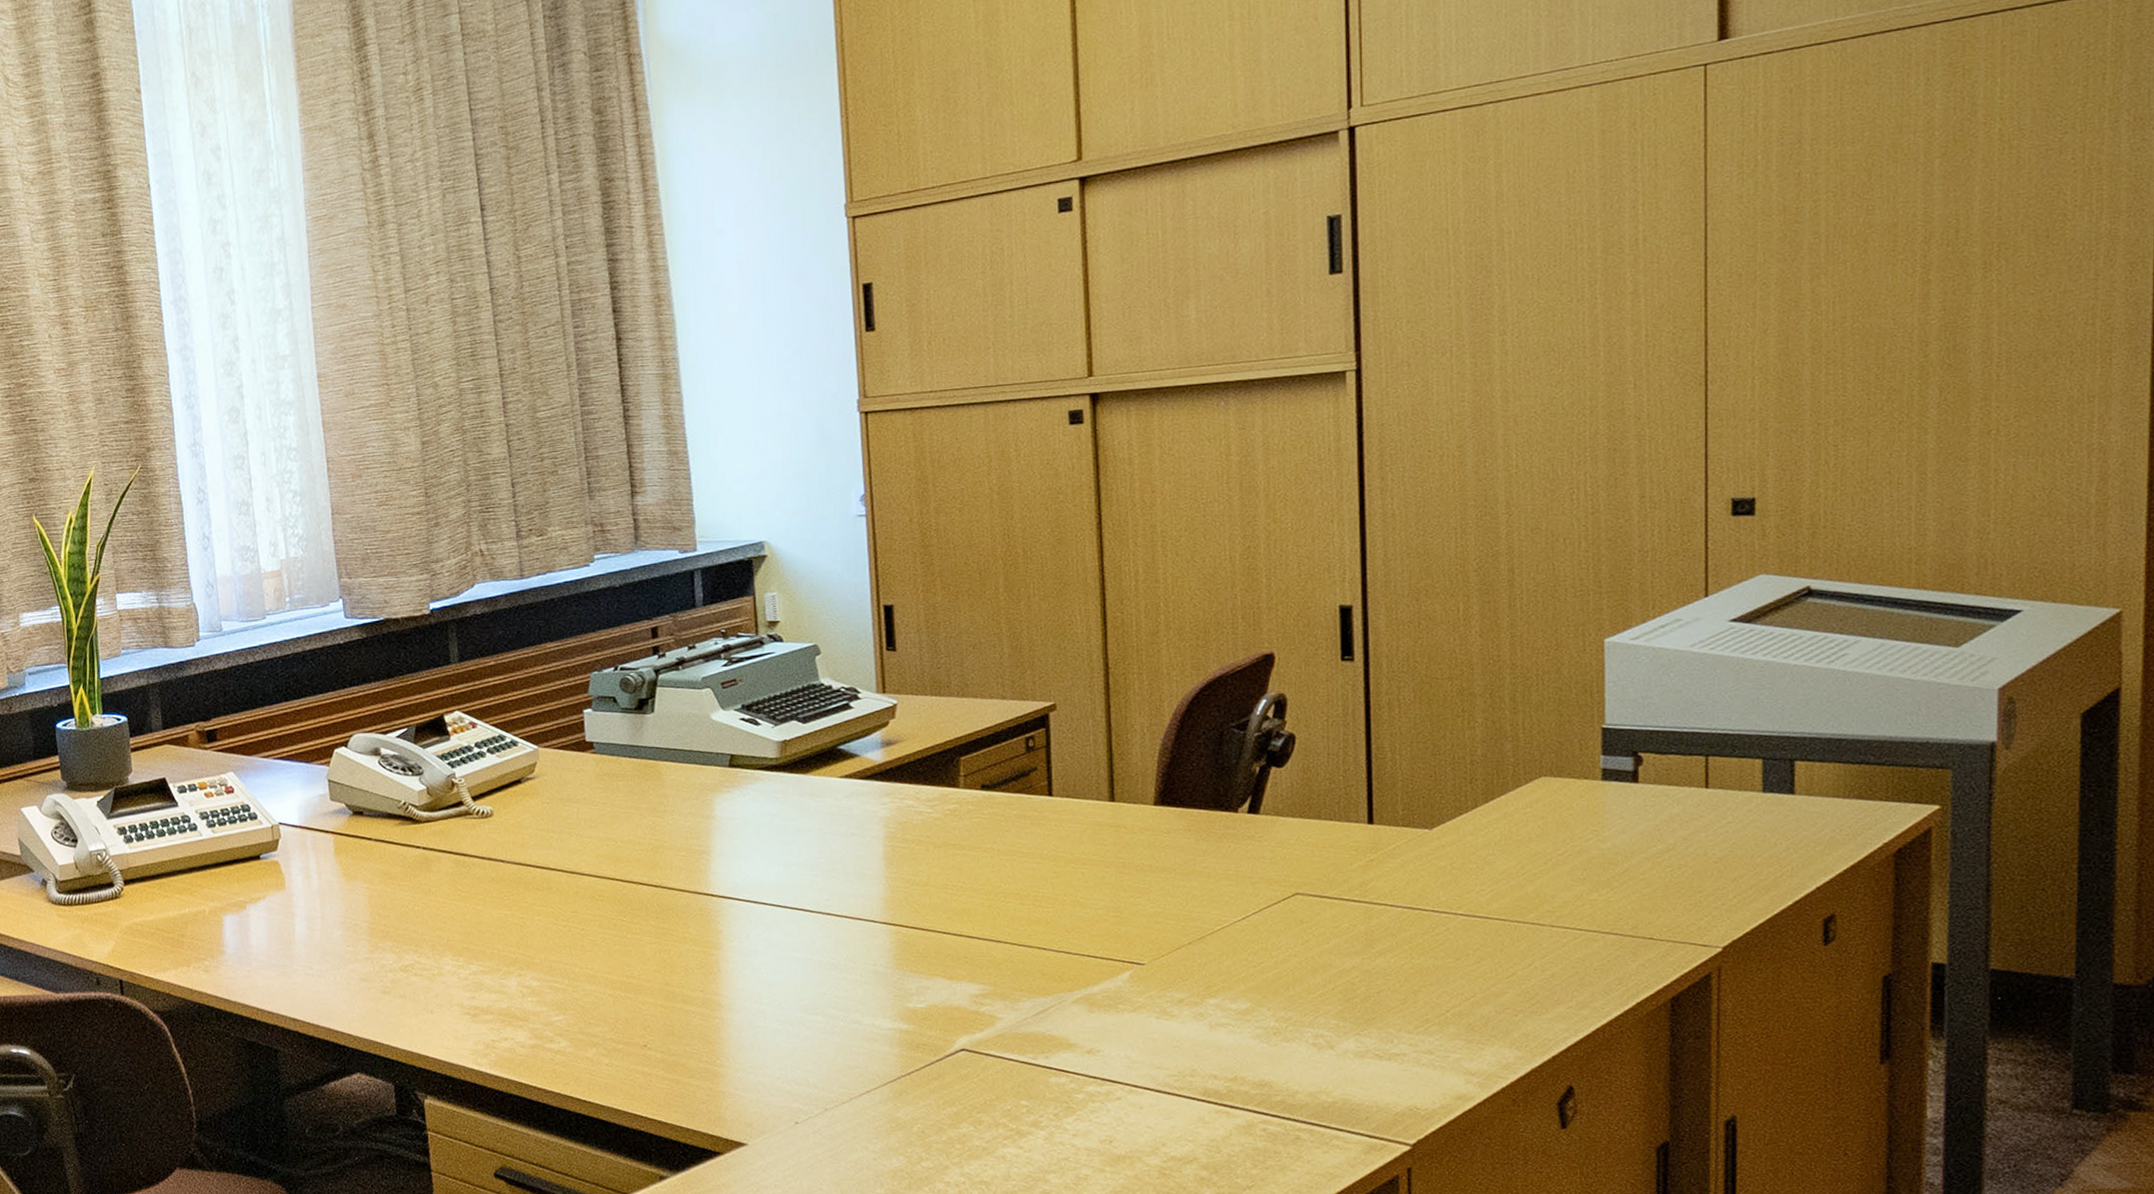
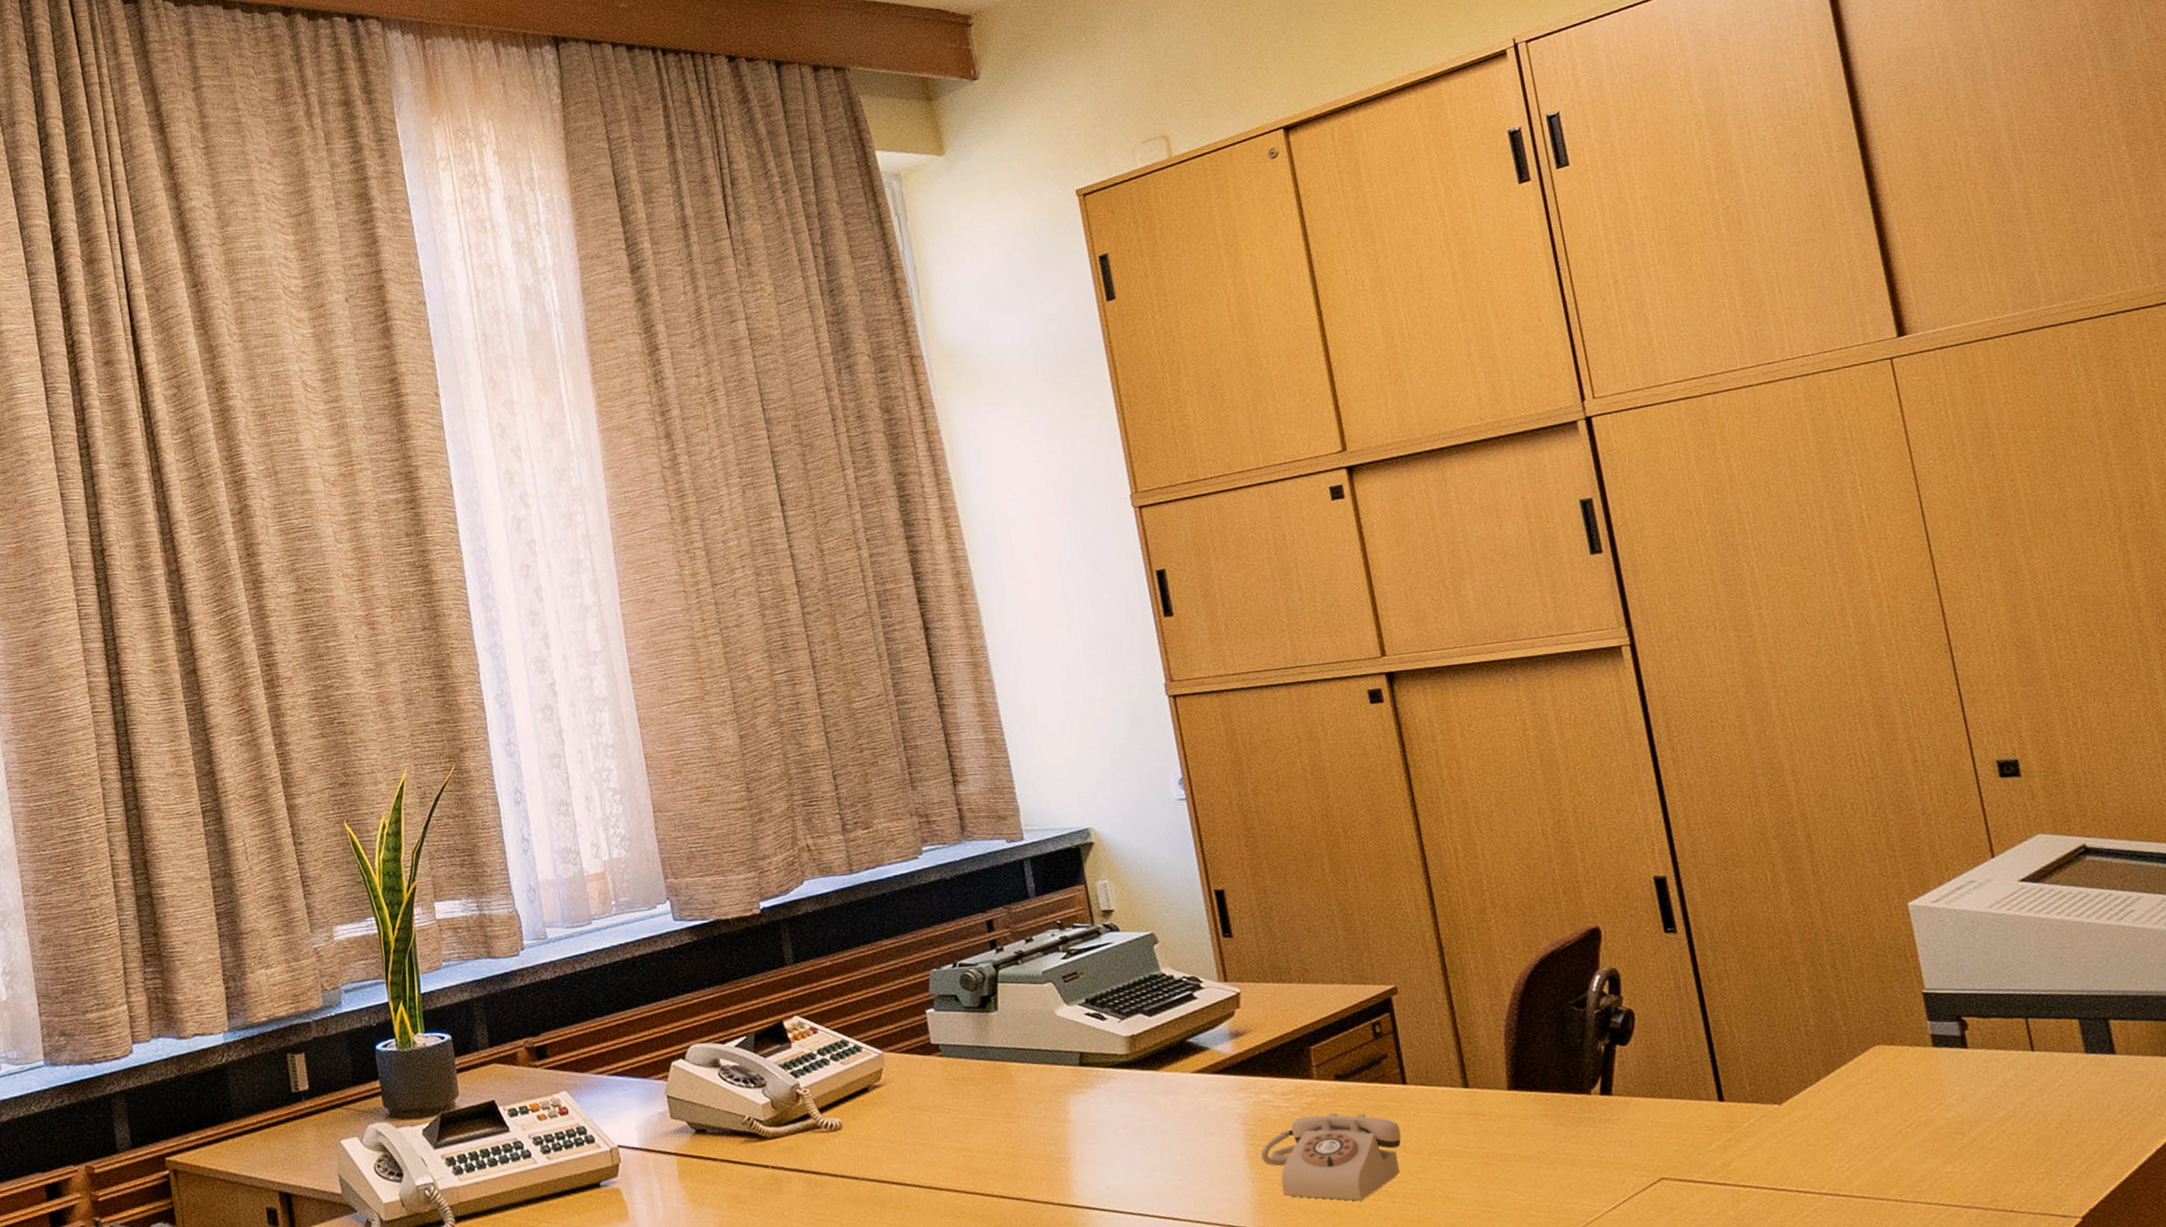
telephone: none [897,819,1040,902] -> present [1260,1112,1401,1201]

